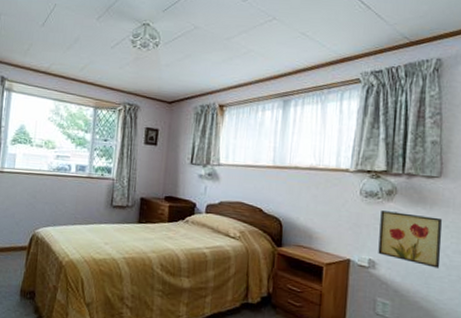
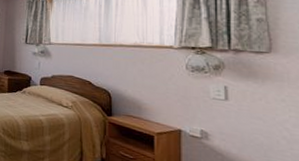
wall art: present [378,210,442,268] -> none [209,84,280,142]

